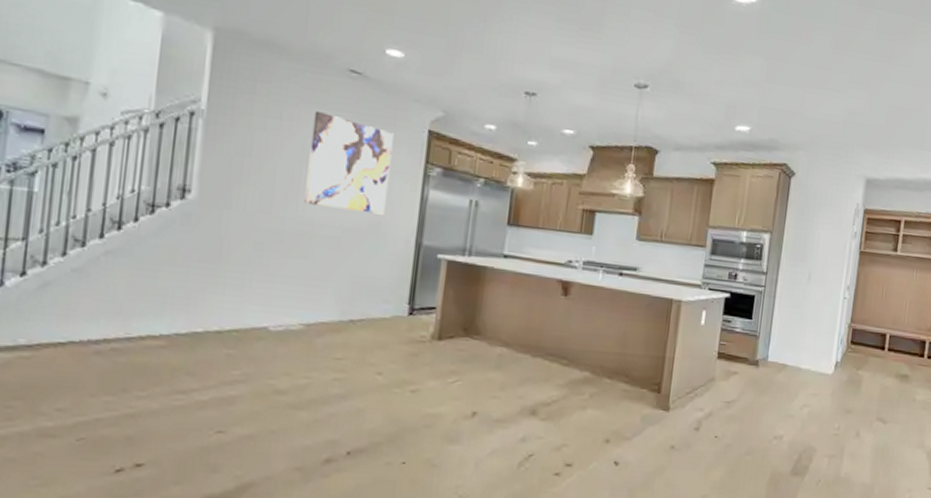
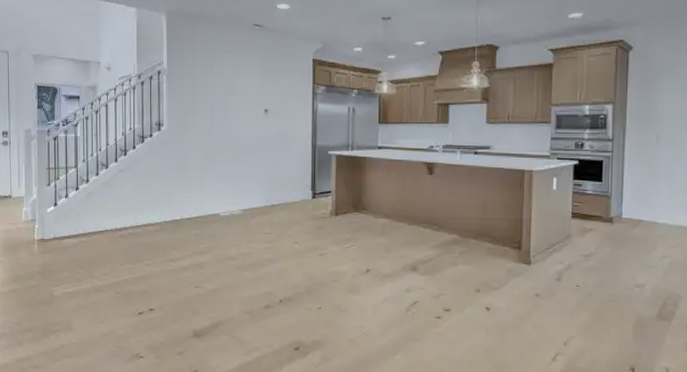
wall art: present [304,110,394,215] -> none [234,57,288,126]

